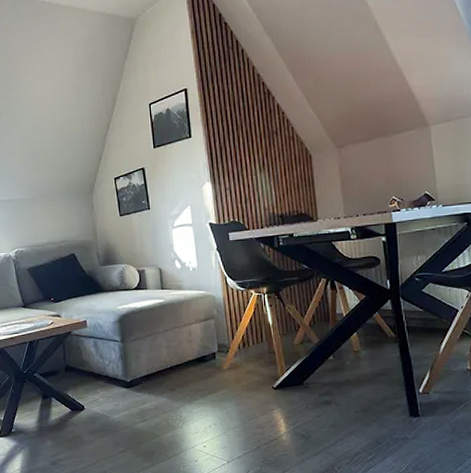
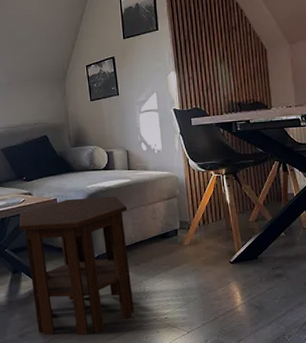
side table: none [48,317,171,464] -> present [19,196,134,336]

